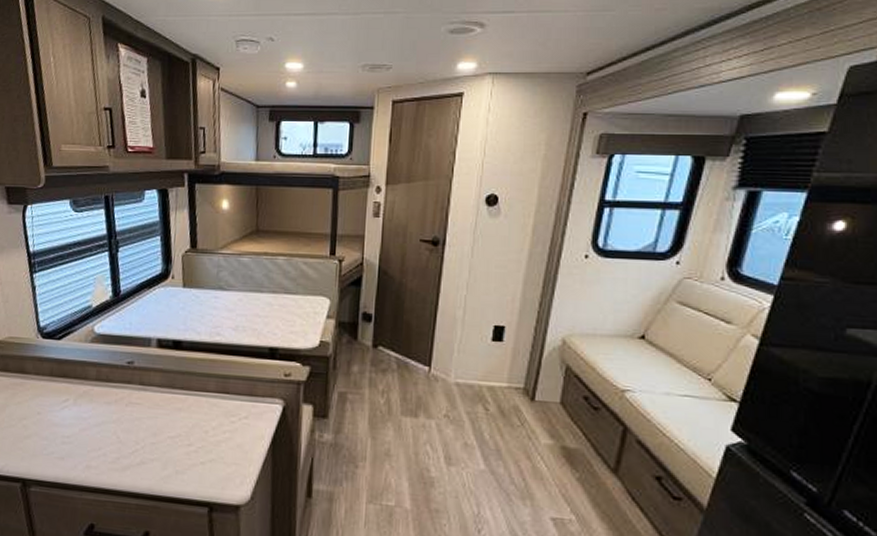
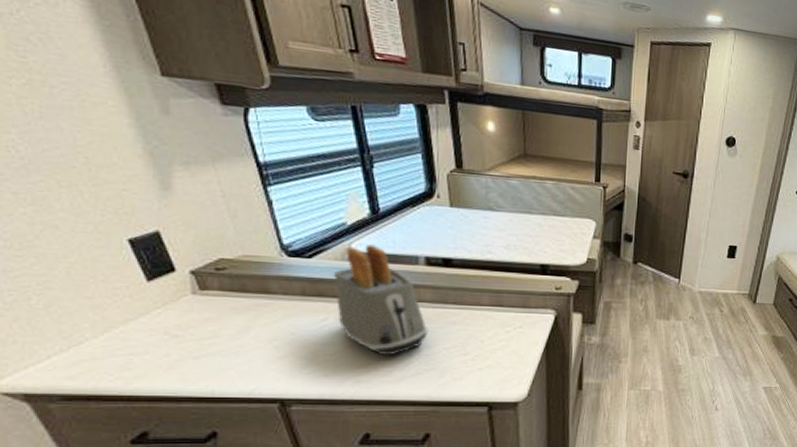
toaster: none [76,326,155,442] -> present [334,244,428,356]

